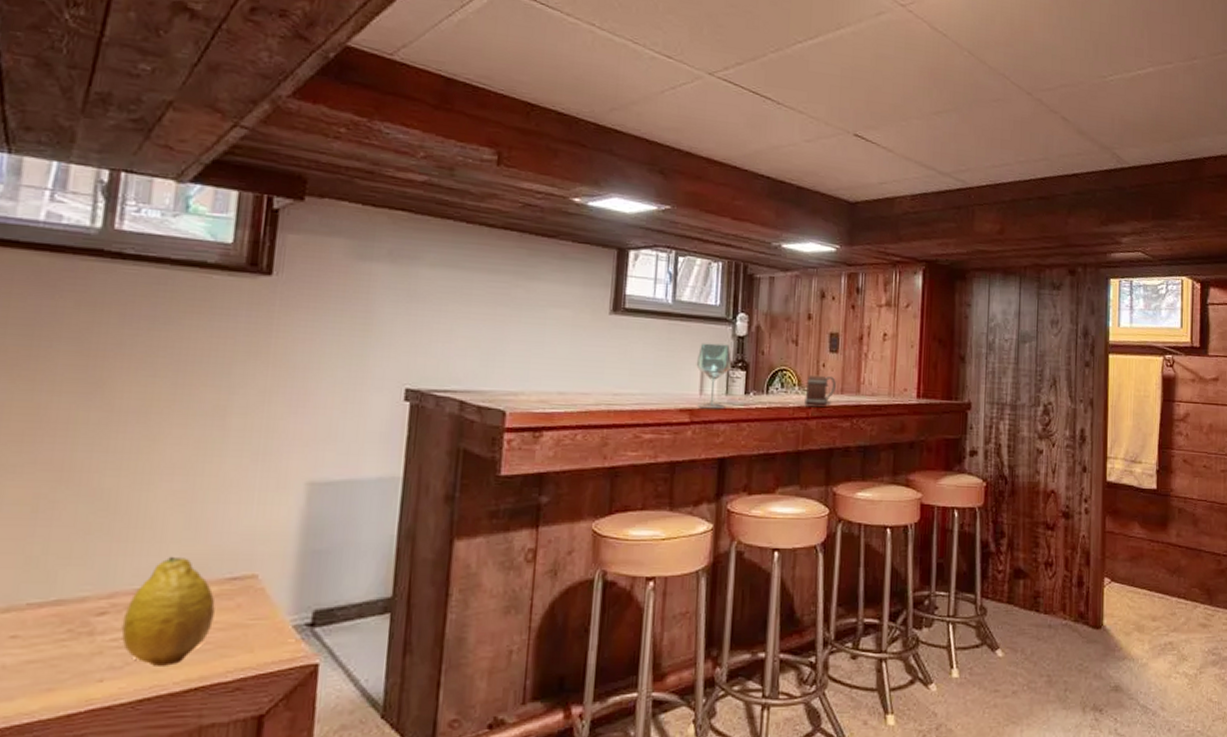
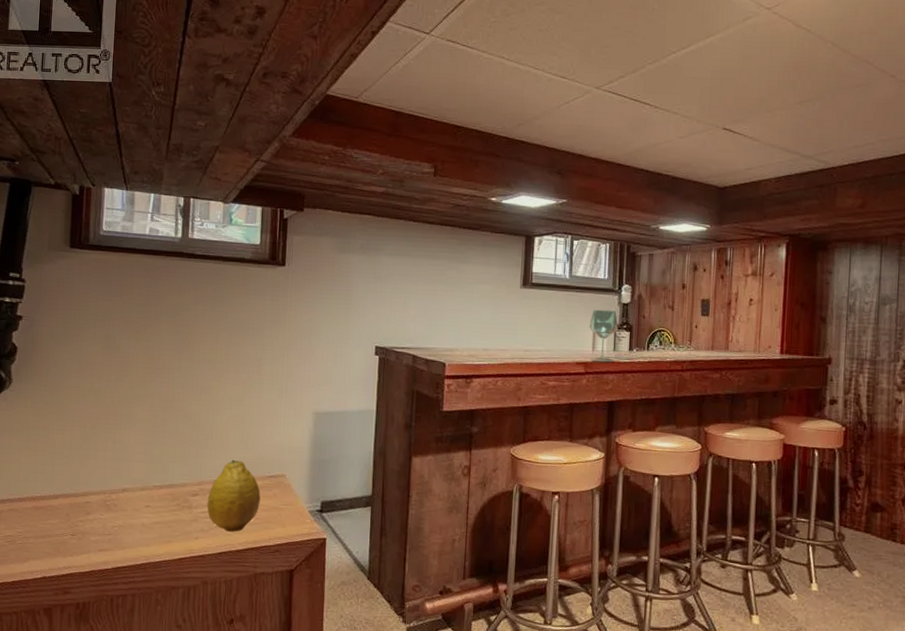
beer mug: present [804,374,836,408] -> none [680,334,707,362]

